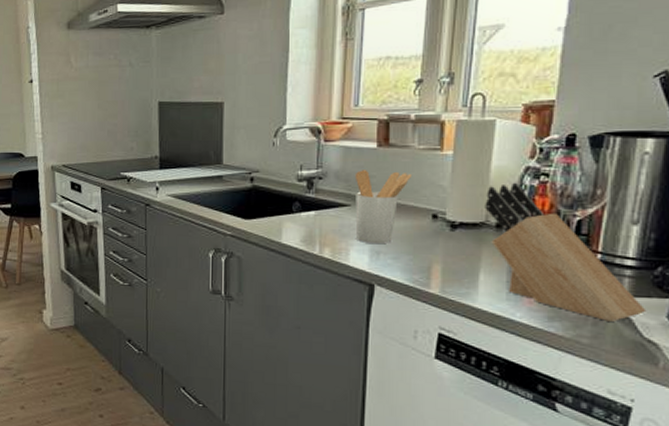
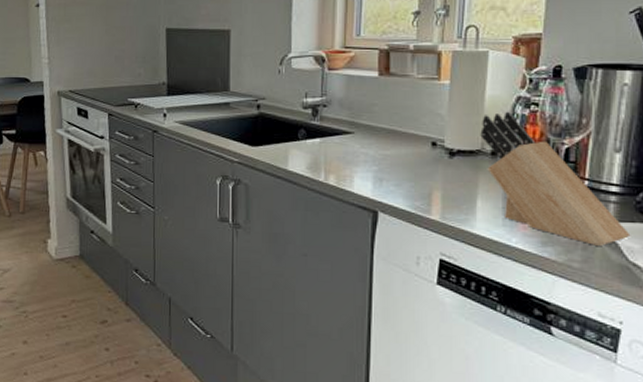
utensil holder: present [354,170,413,243] -> none [357,98,412,170]

